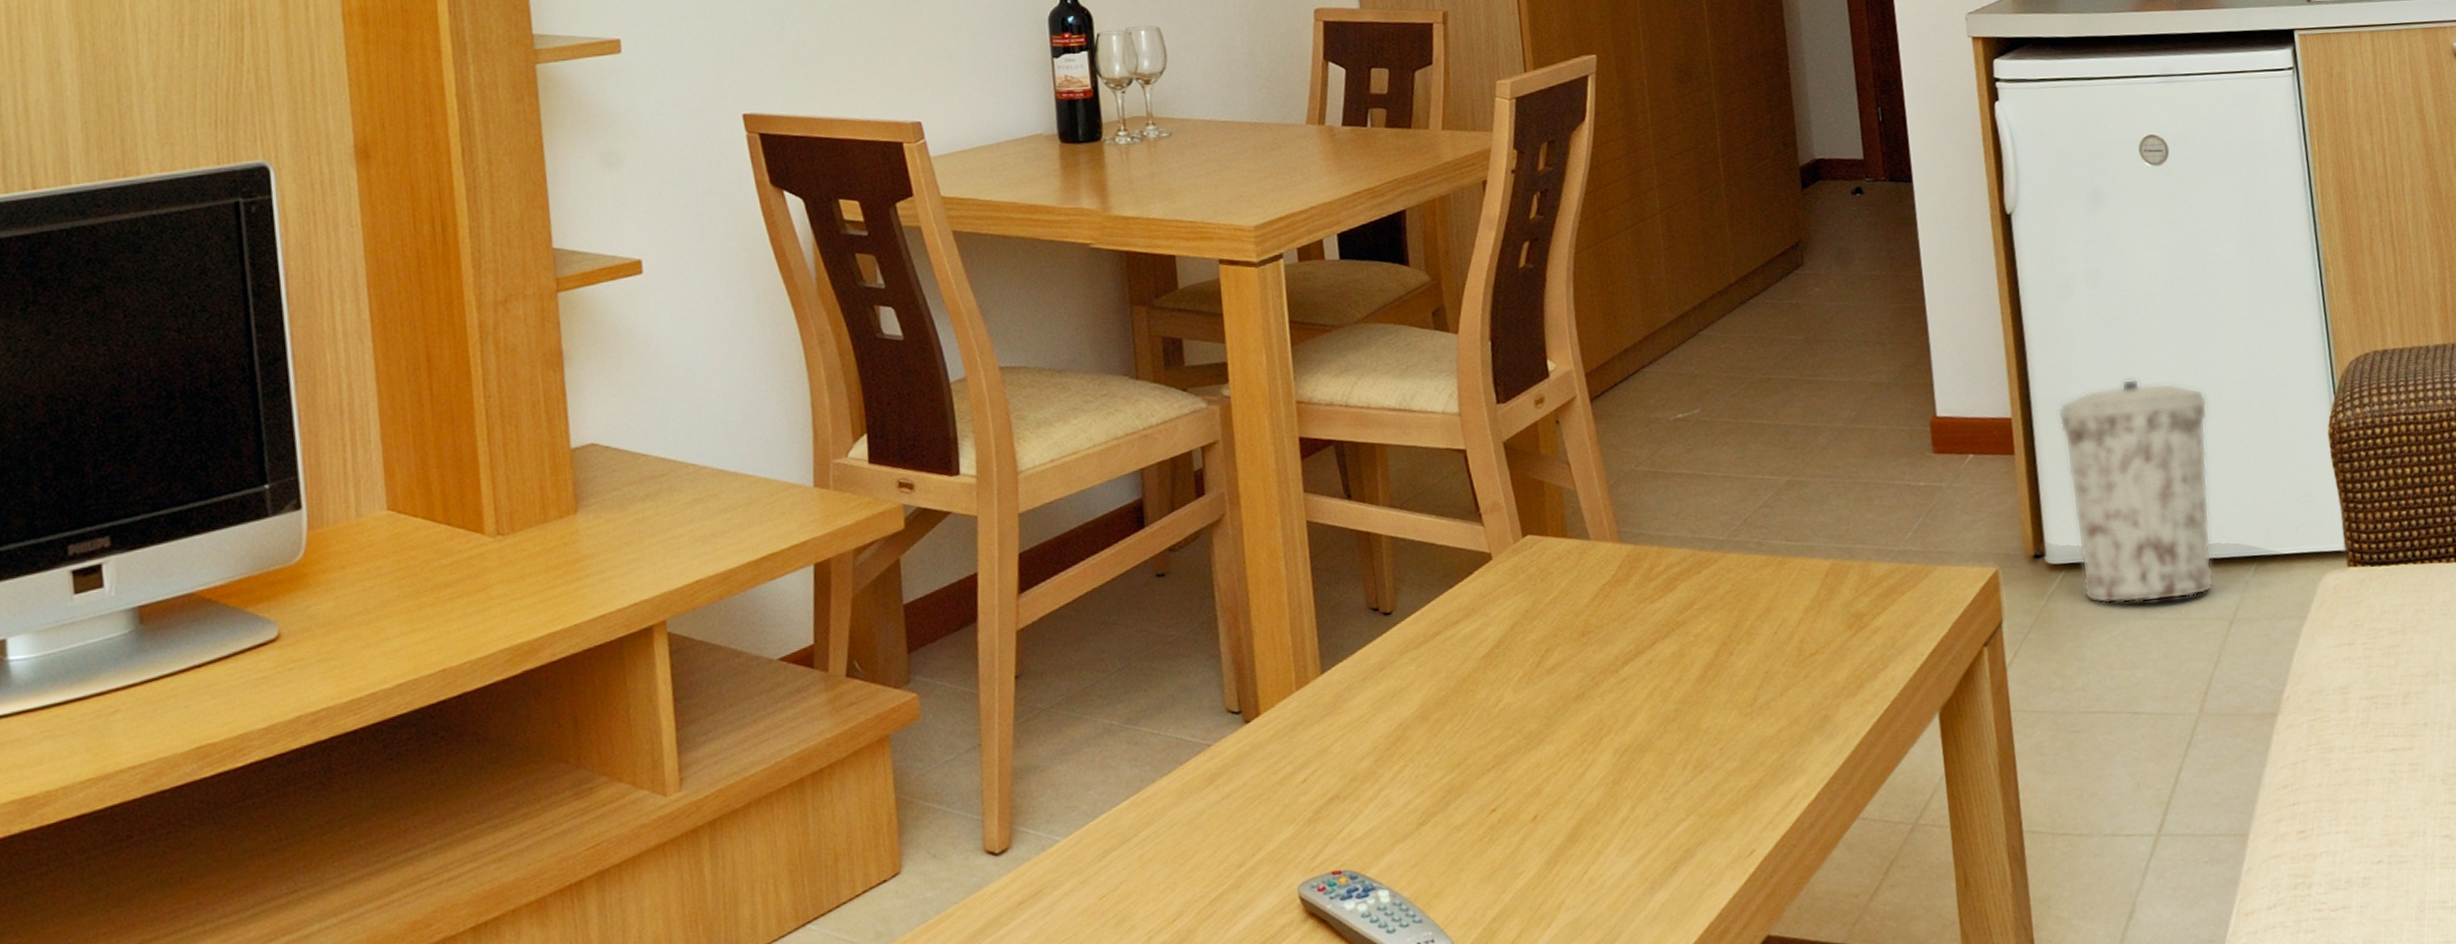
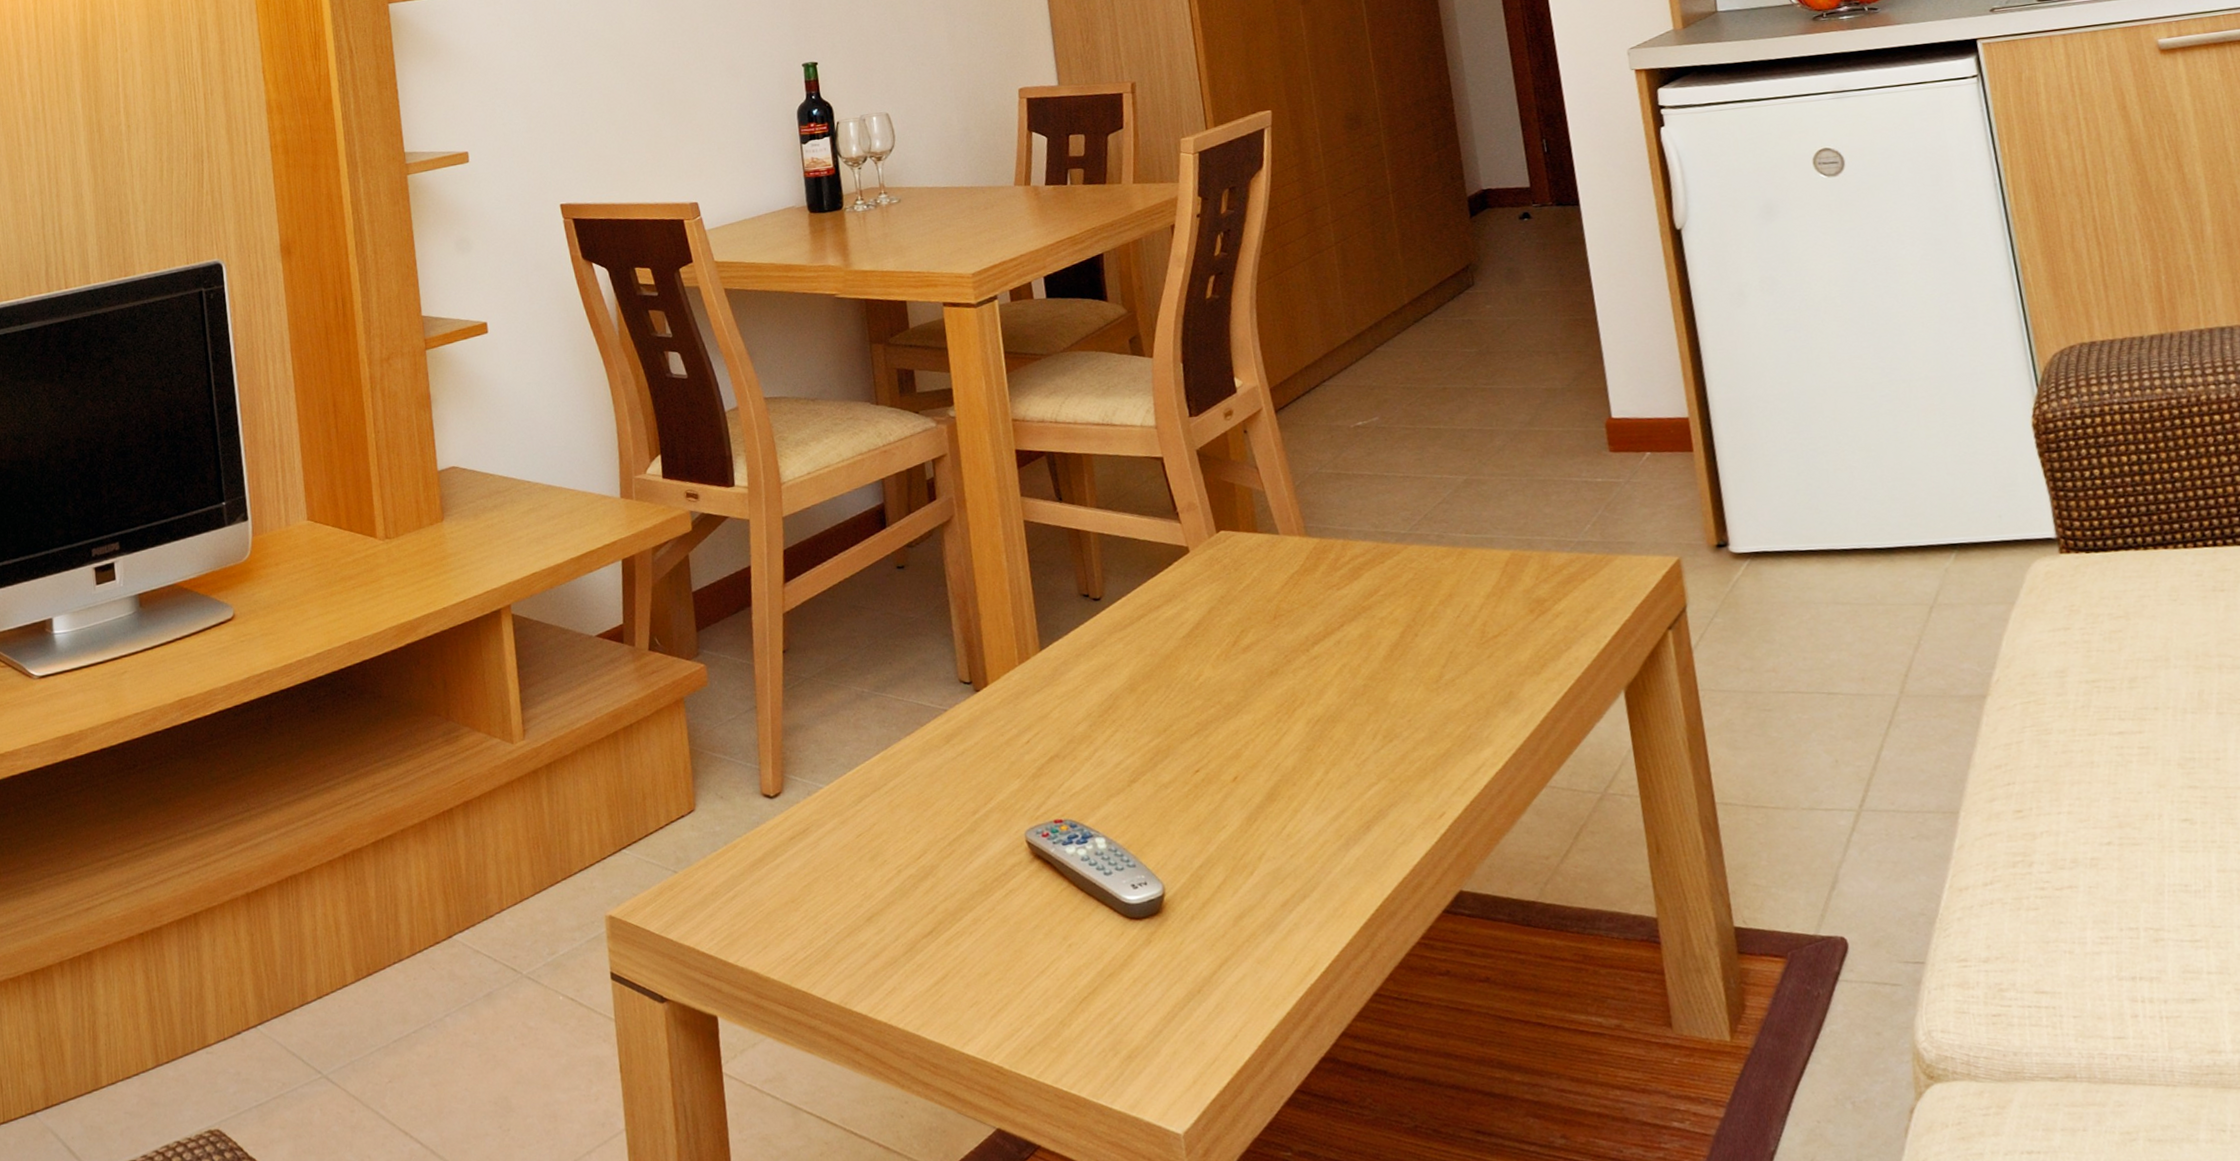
trash can: present [2057,378,2215,604] -> none [1736,377,1911,590]

